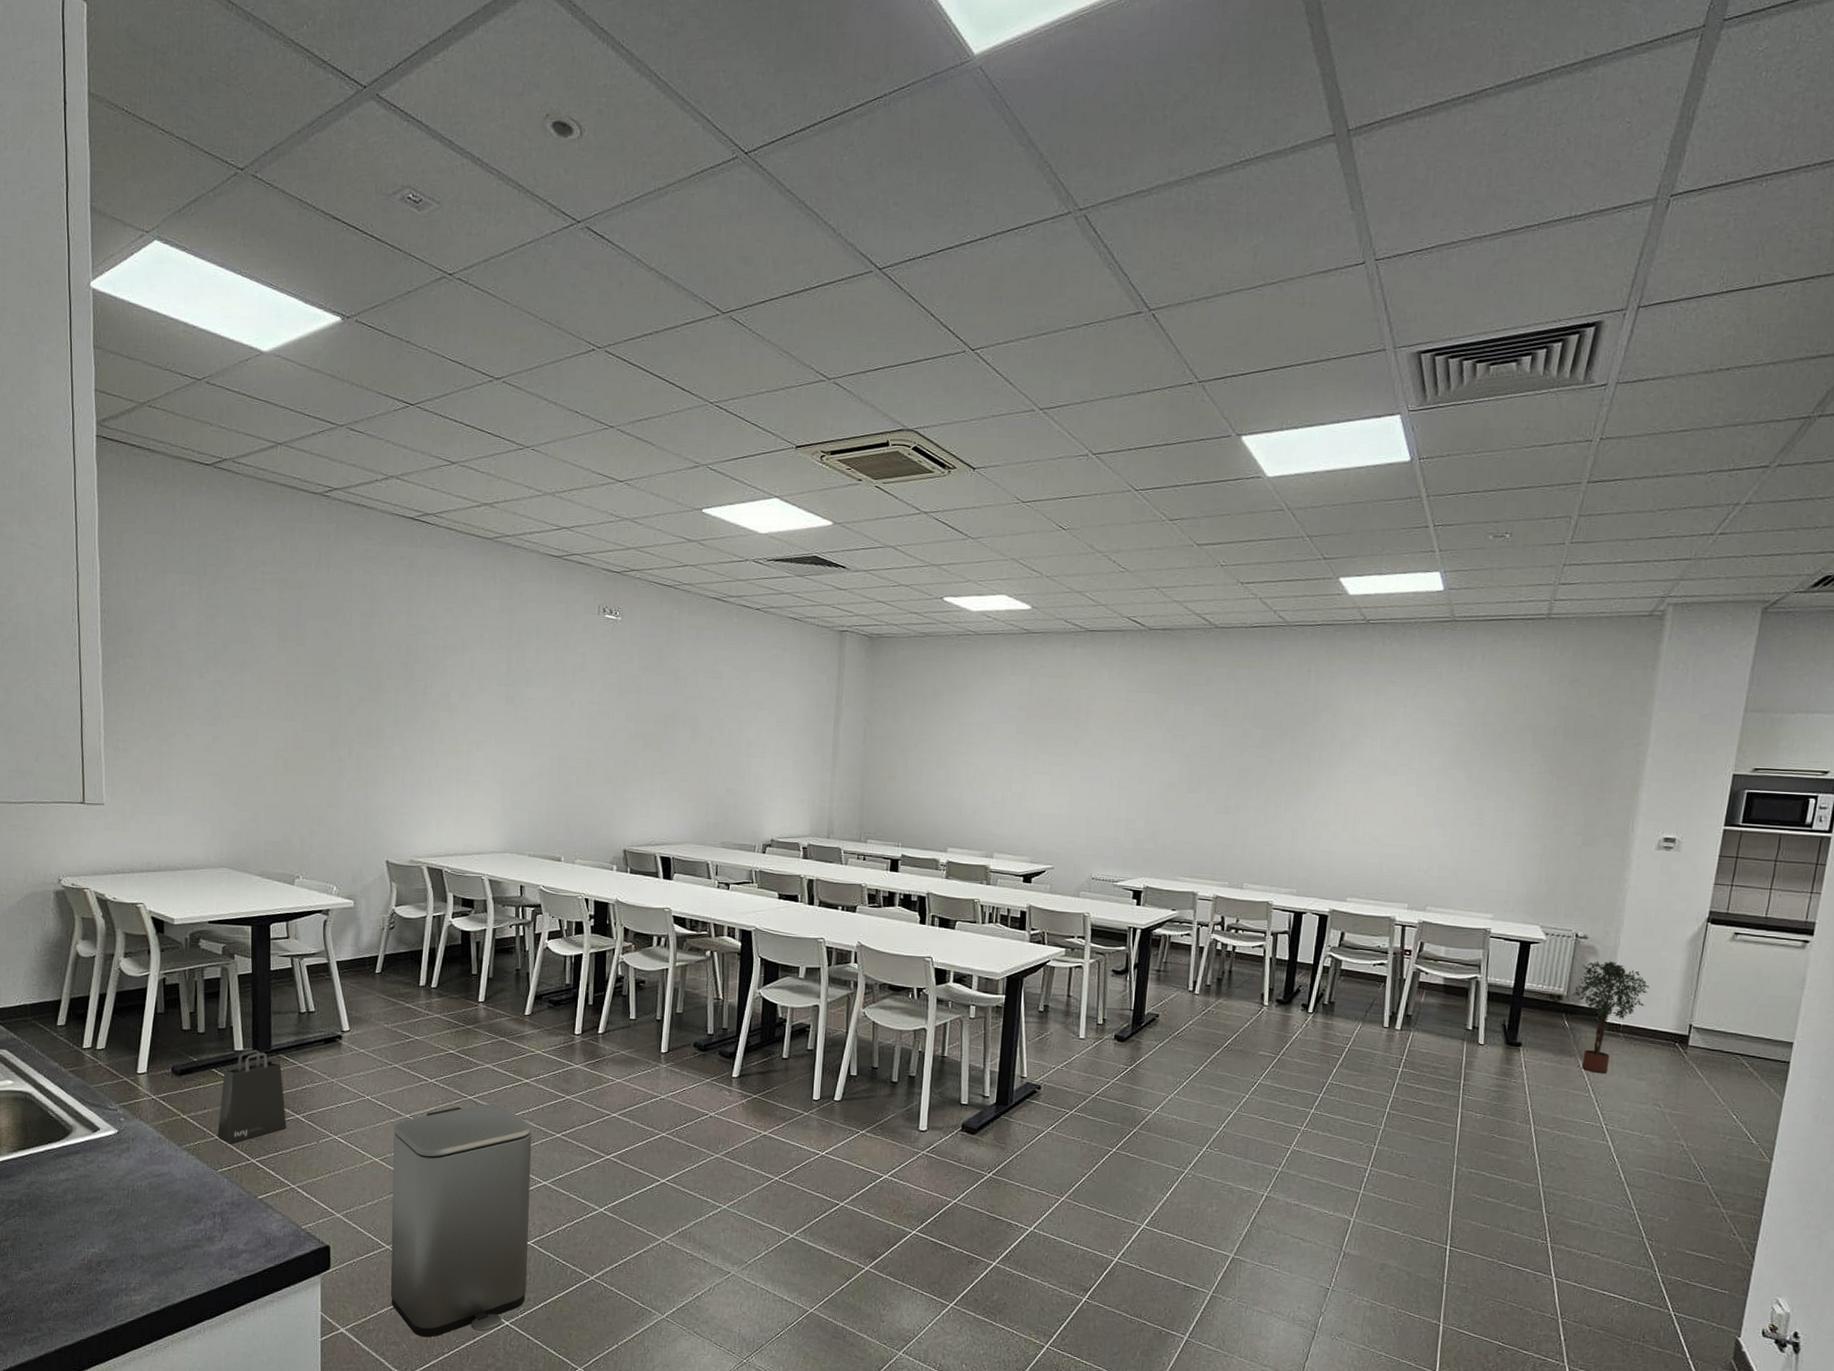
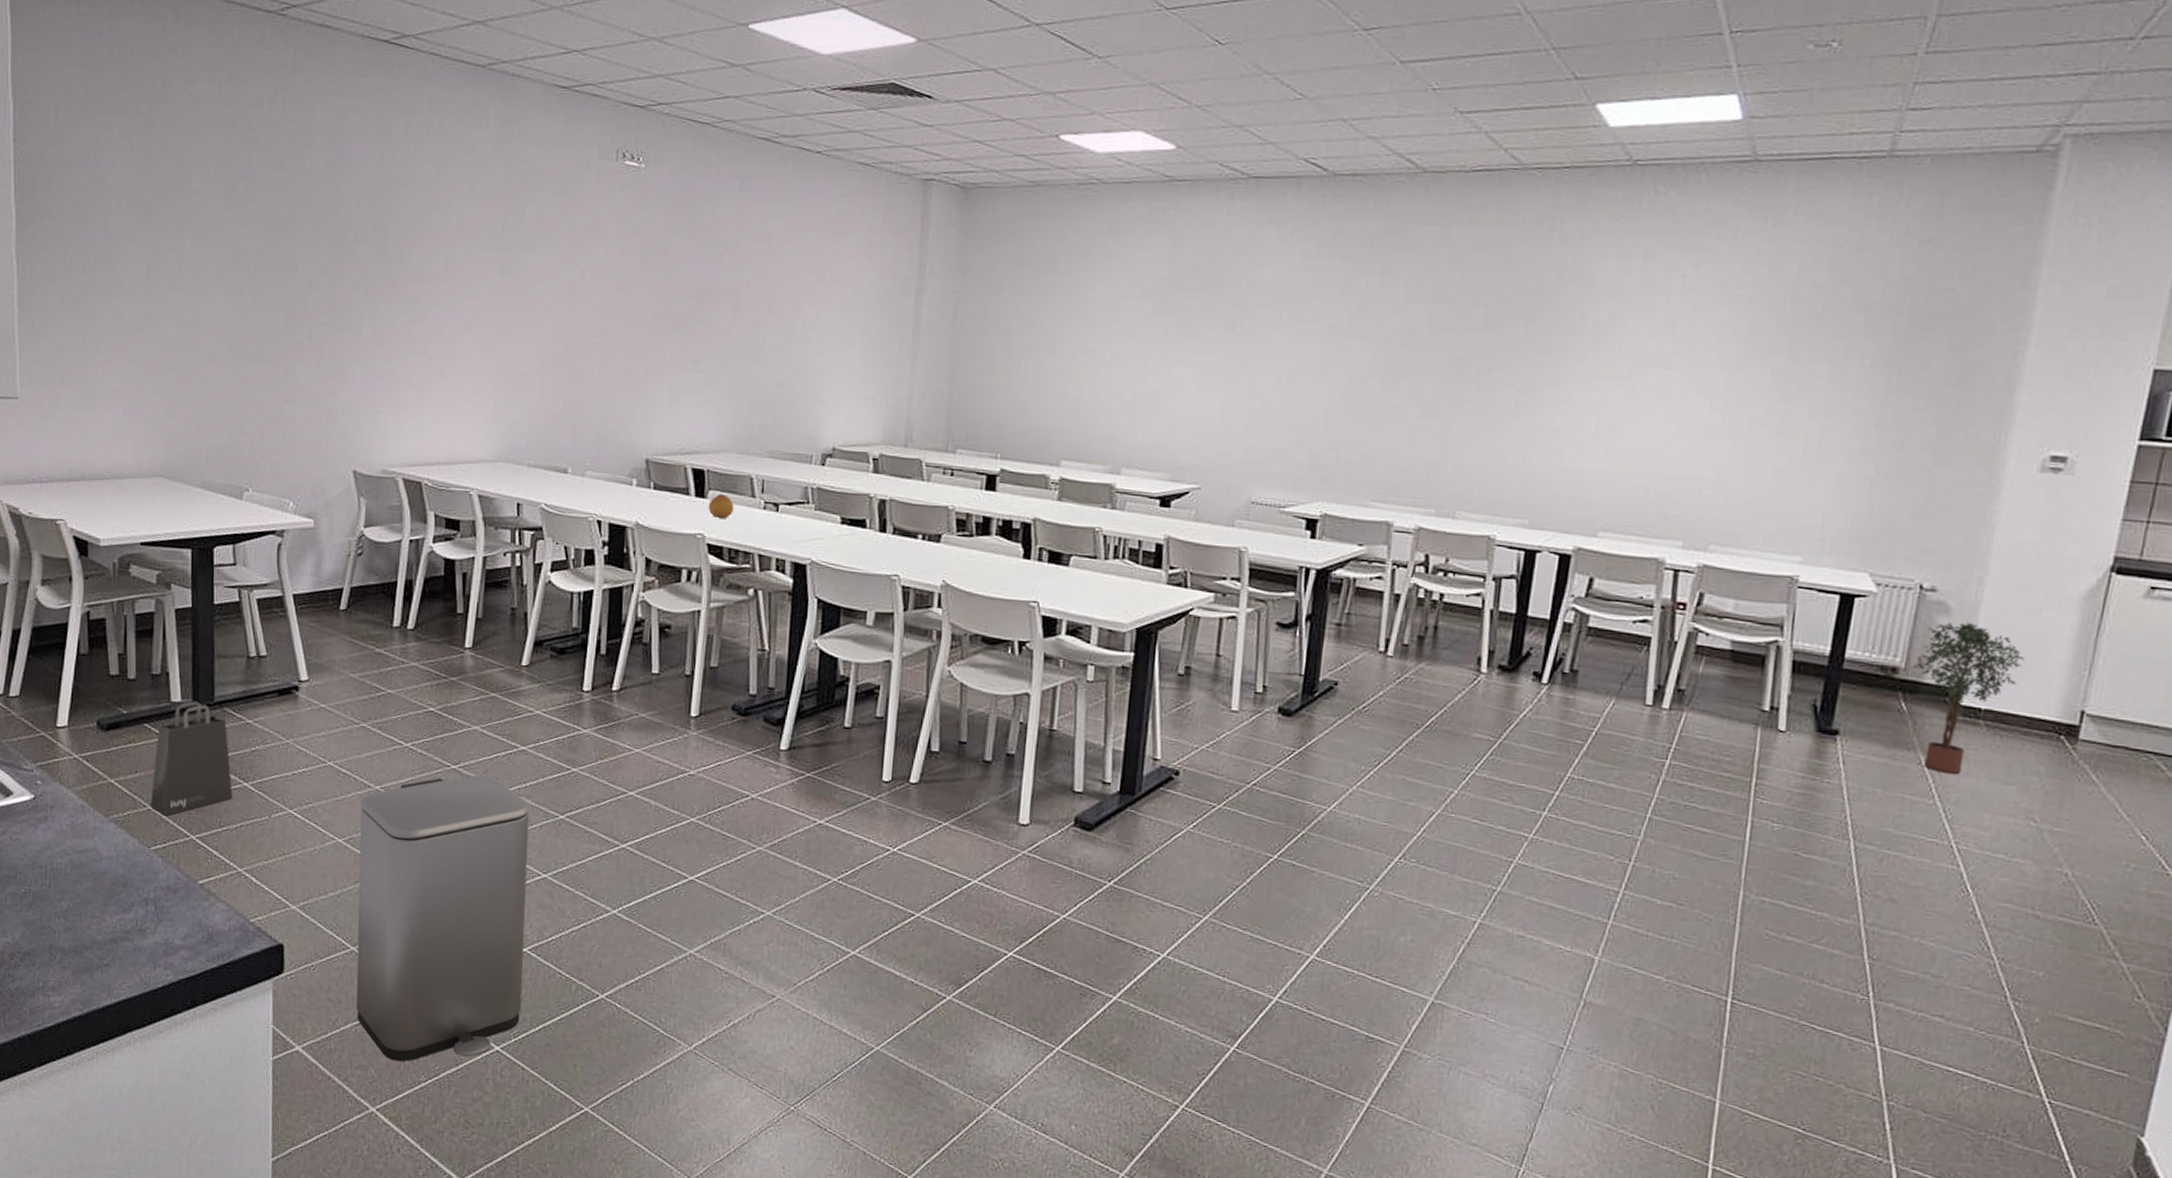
fruit: none [673,876,694,895] -> present [708,494,735,518]

